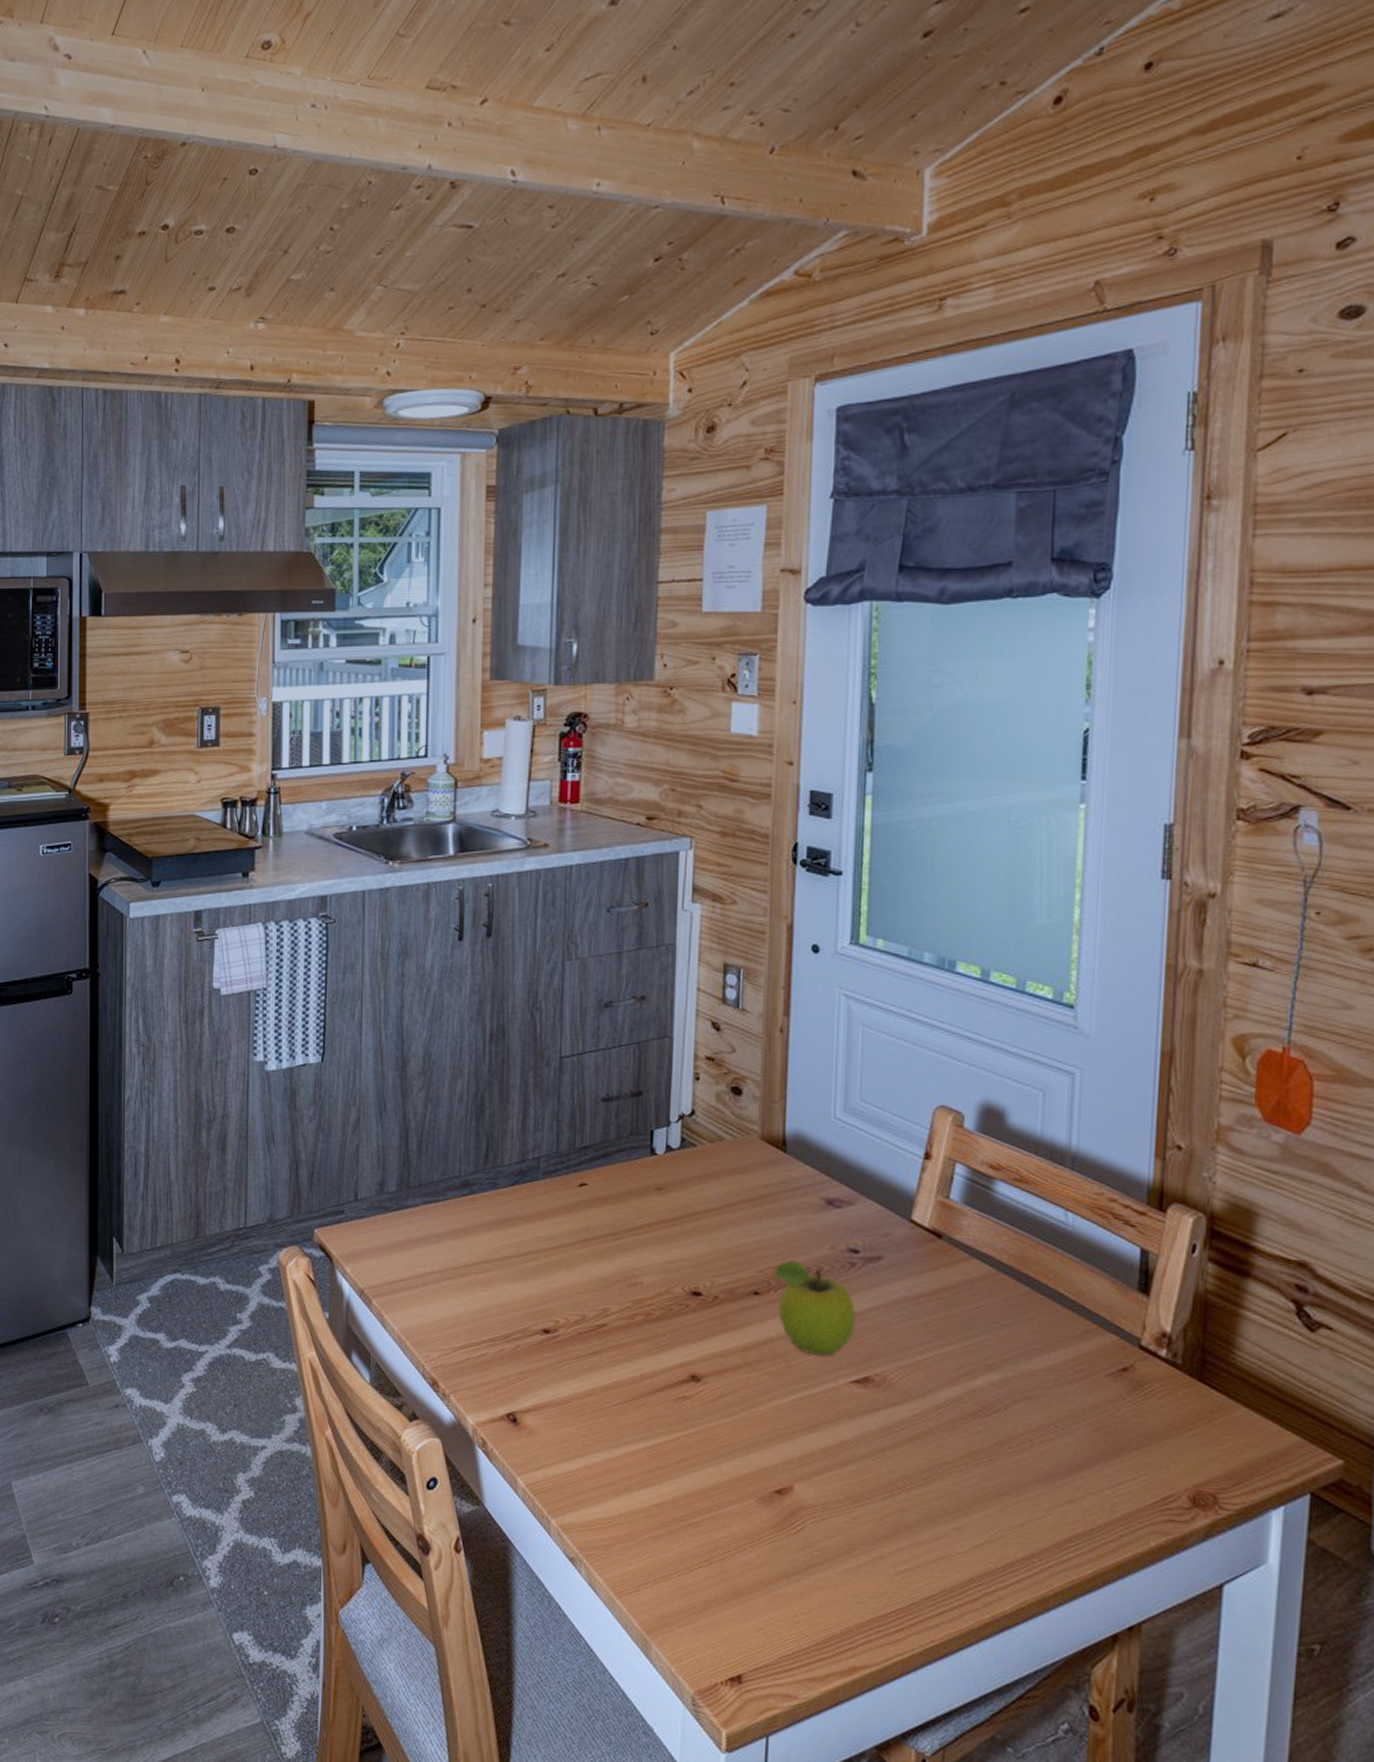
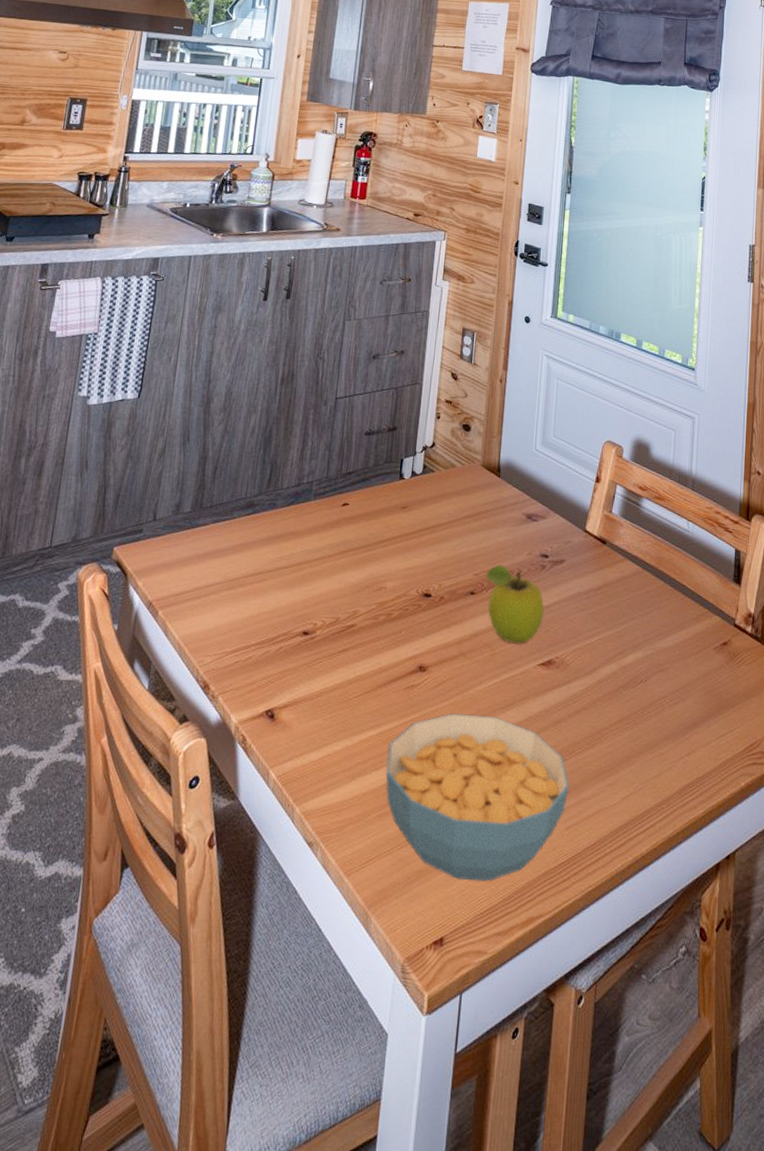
cereal bowl: none [657,1431,900,1622] -> present [386,713,570,882]

